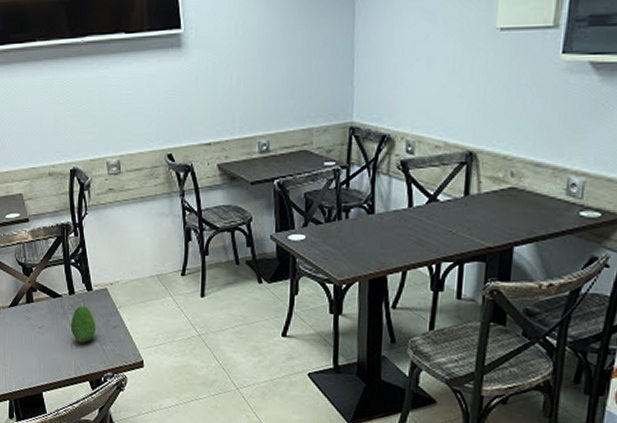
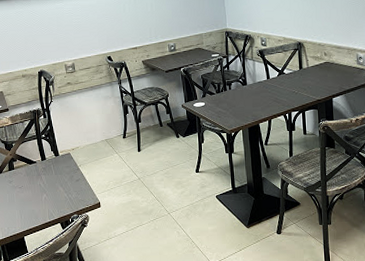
fruit: present [70,306,96,343] -> none [43,168,63,195]

